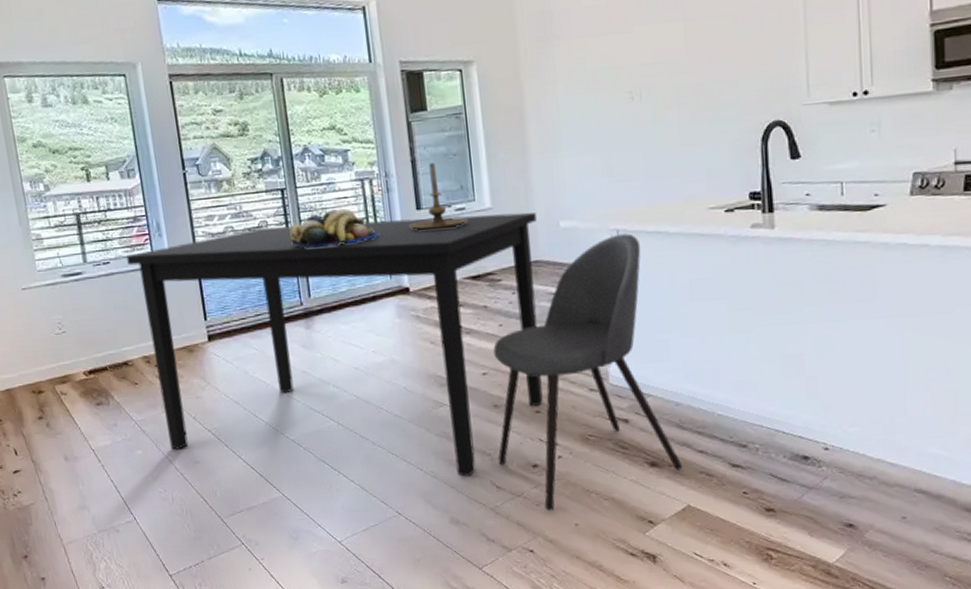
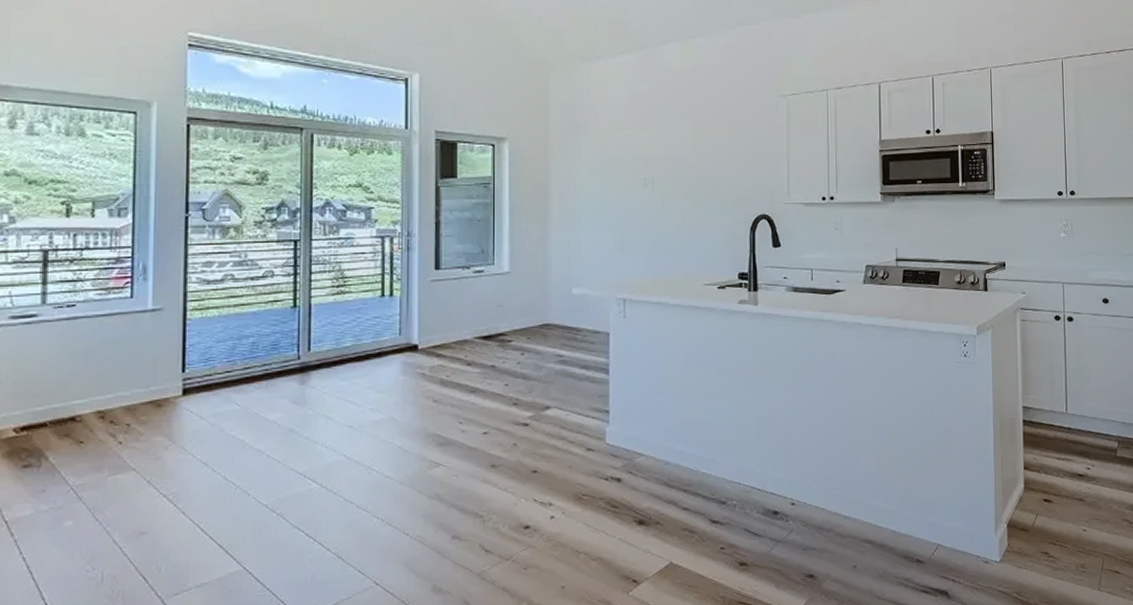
dining table: present [127,212,543,477] -> none [98,277,551,541]
fruit bowl: present [289,208,379,249] -> none [296,264,393,302]
candle holder: present [410,162,467,231] -> none [426,226,484,290]
dining chair: present [493,233,683,511] -> none [489,303,668,574]

